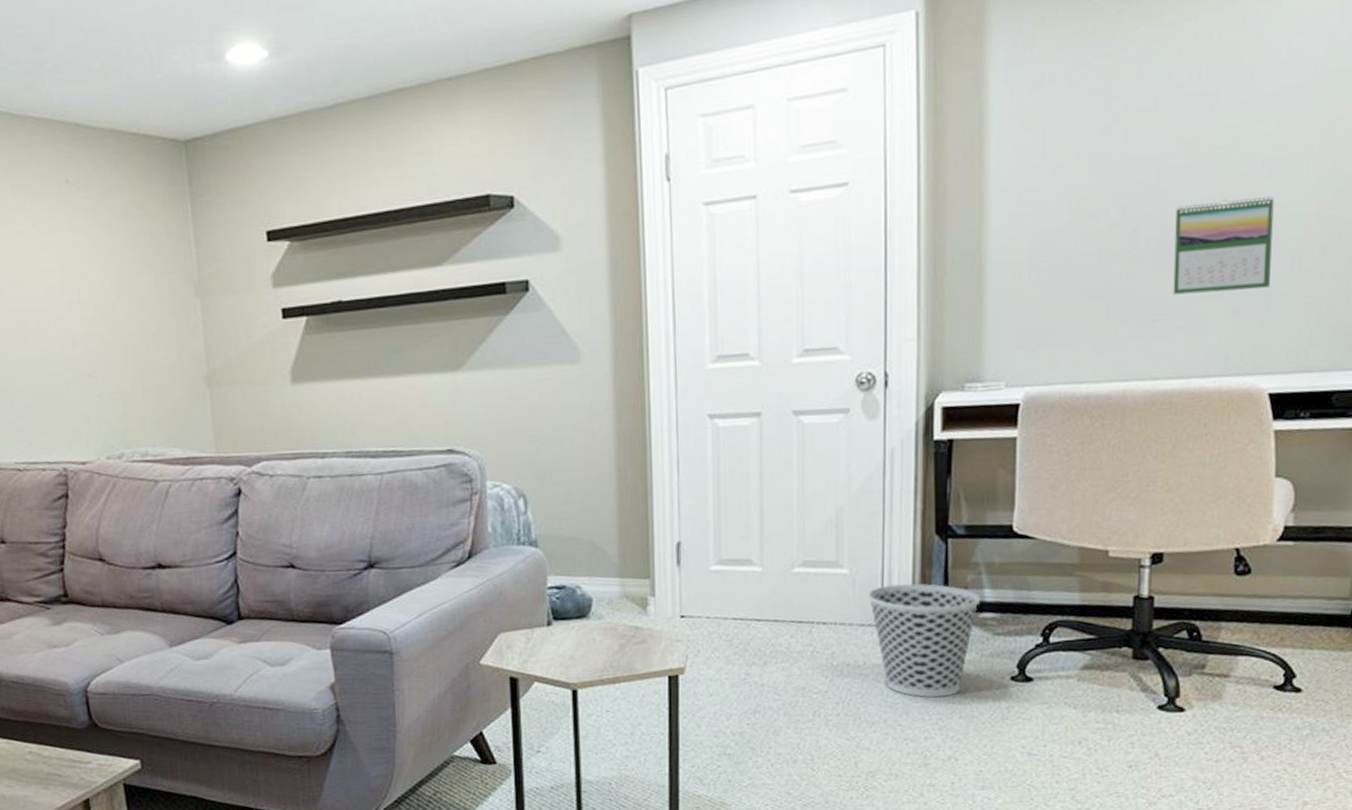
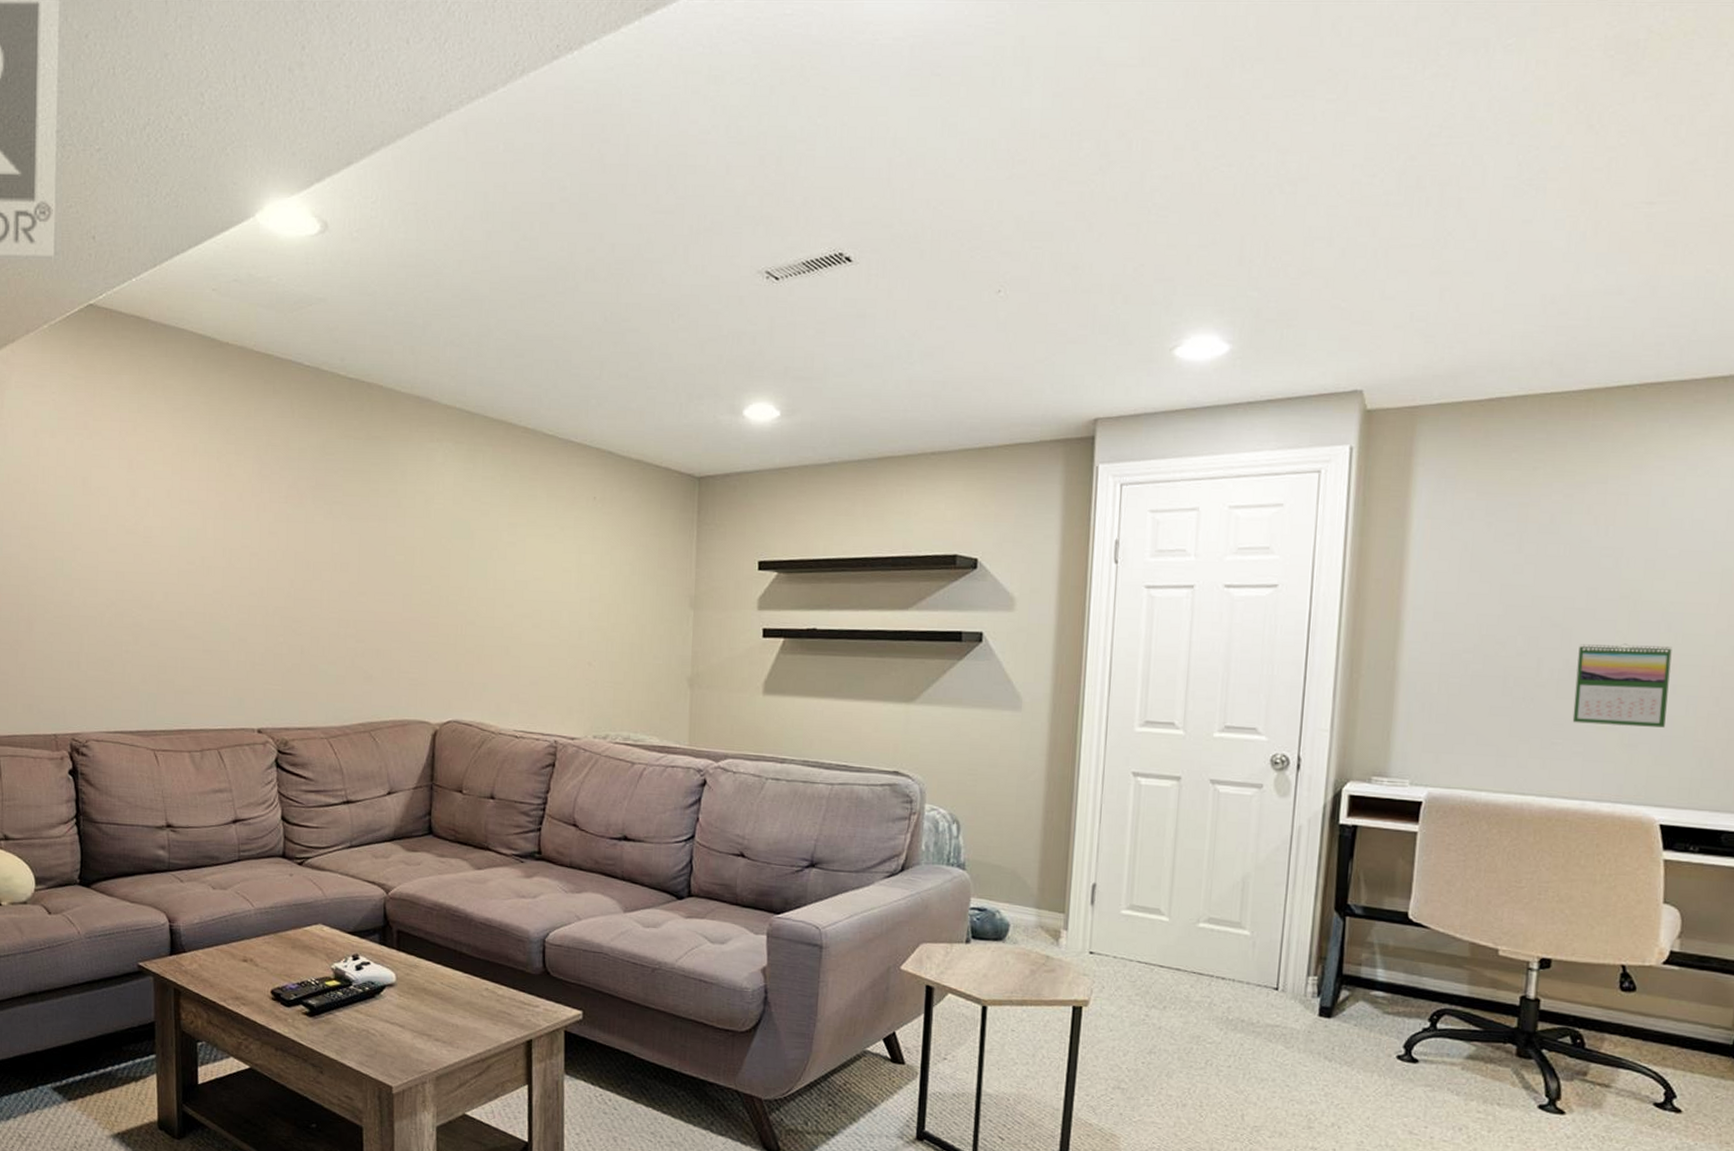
wastebasket: present [867,583,981,698] -> none [1266,951,1374,1065]

